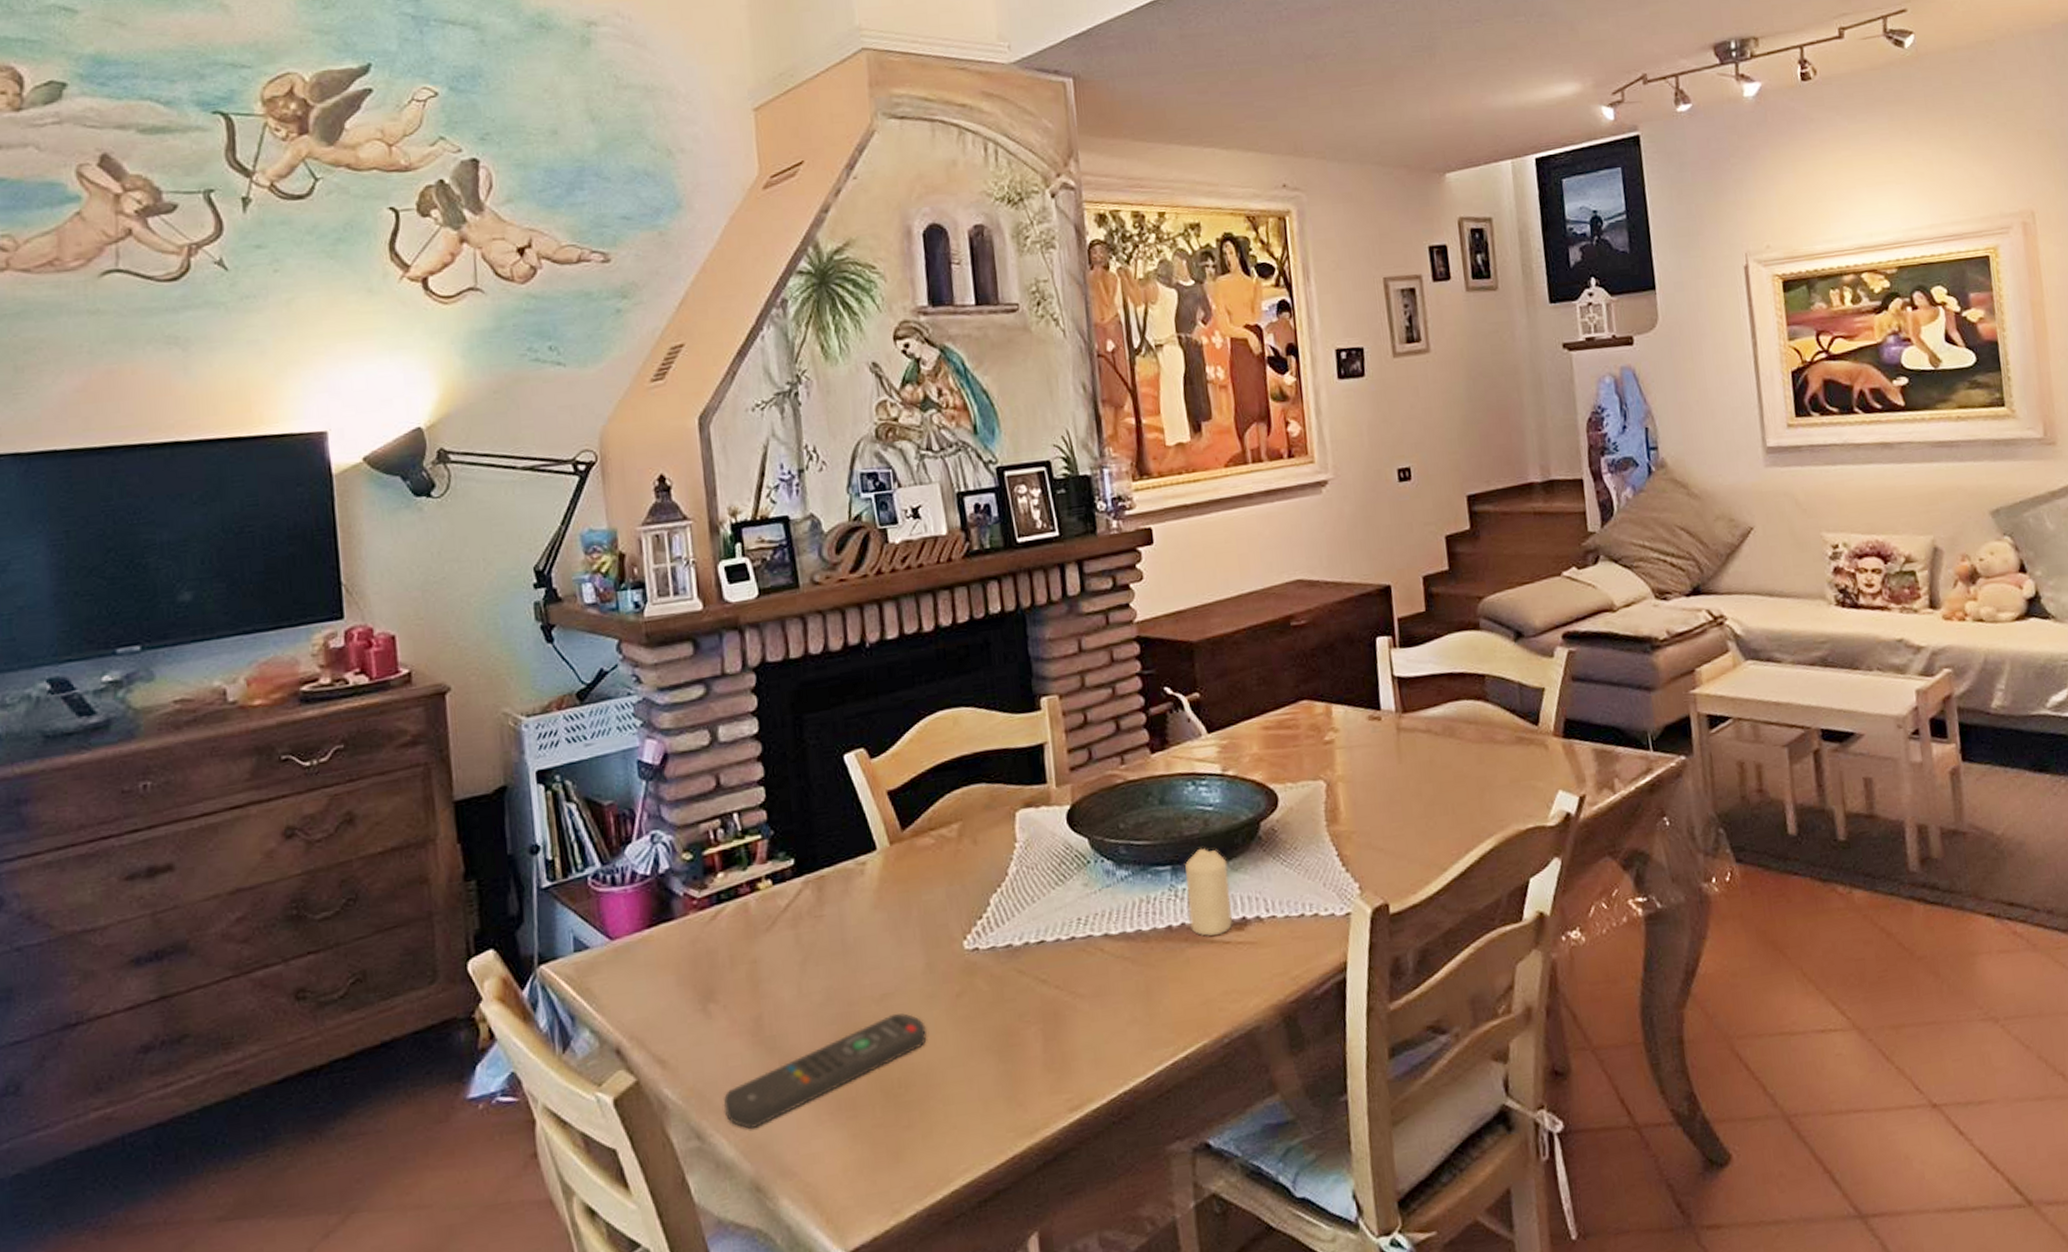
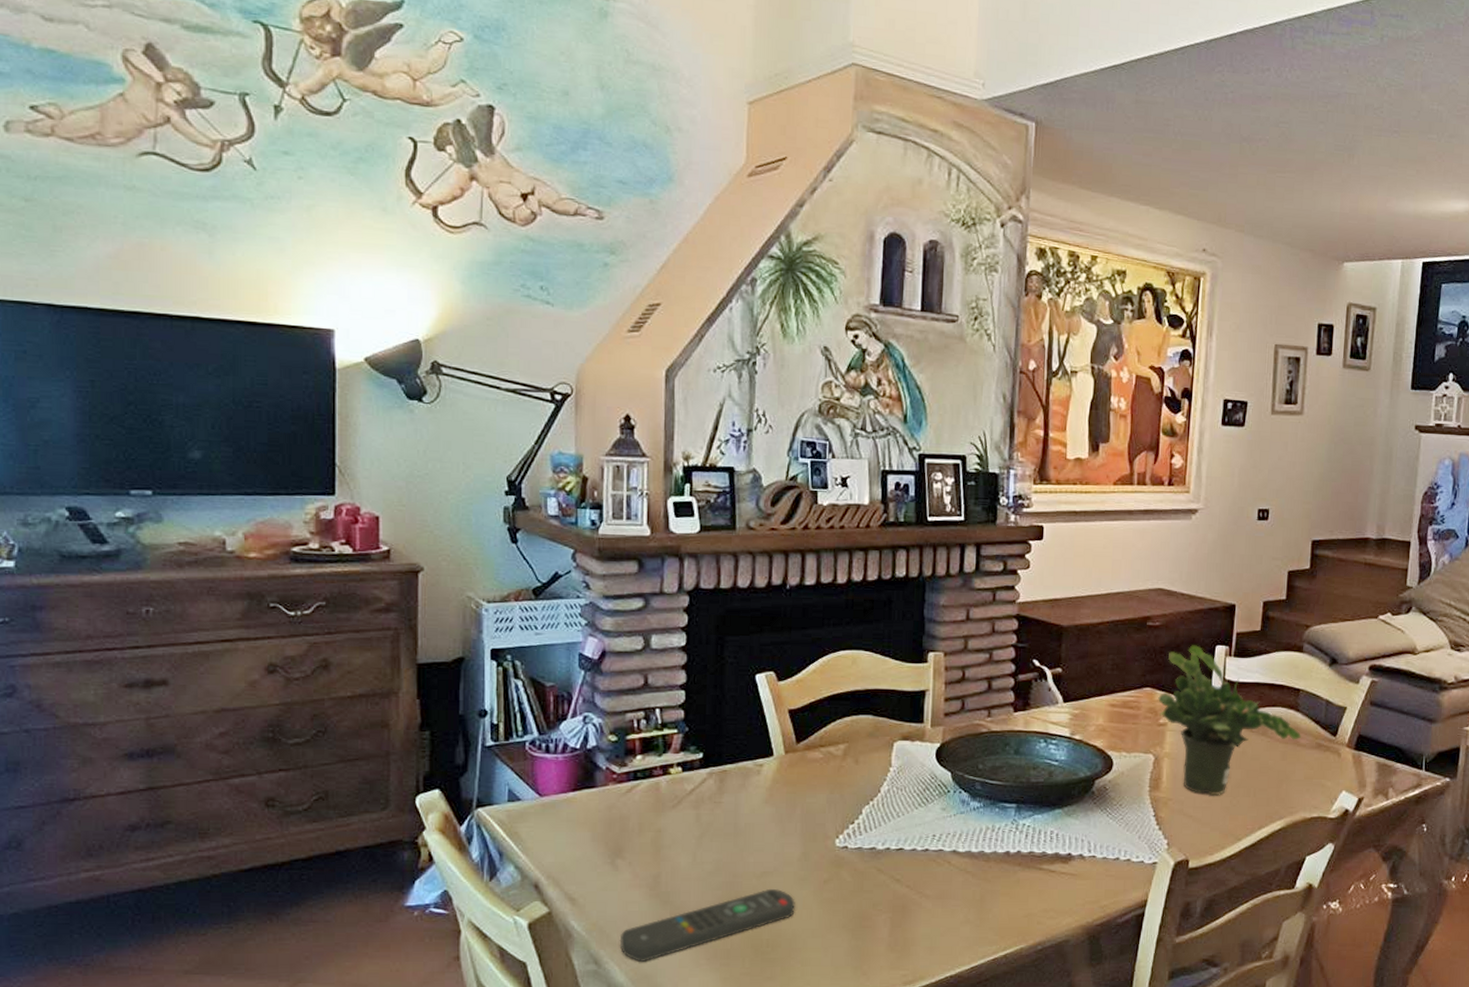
candle: present [1185,849,1233,937] -> none [1024,795,1063,864]
potted plant: none [1318,640,1497,821] -> present [1158,645,1301,796]

